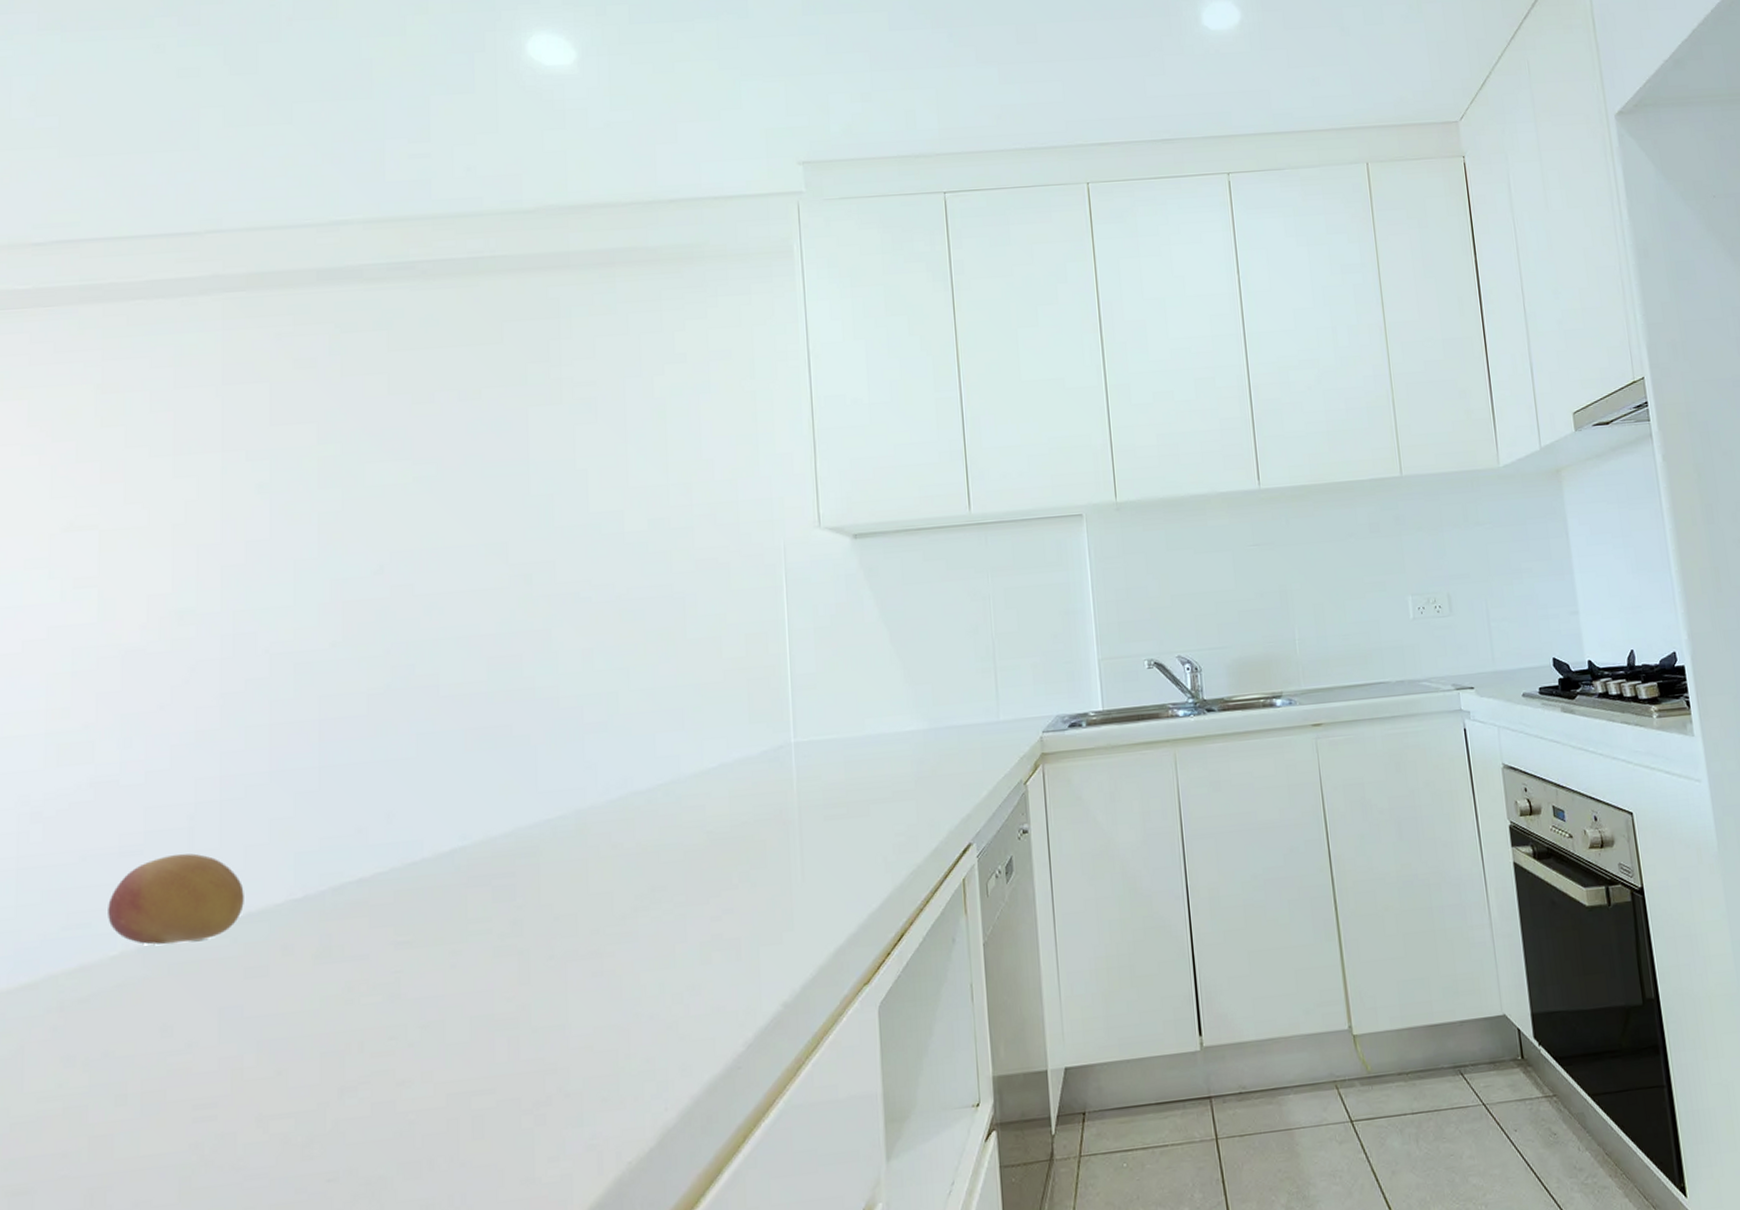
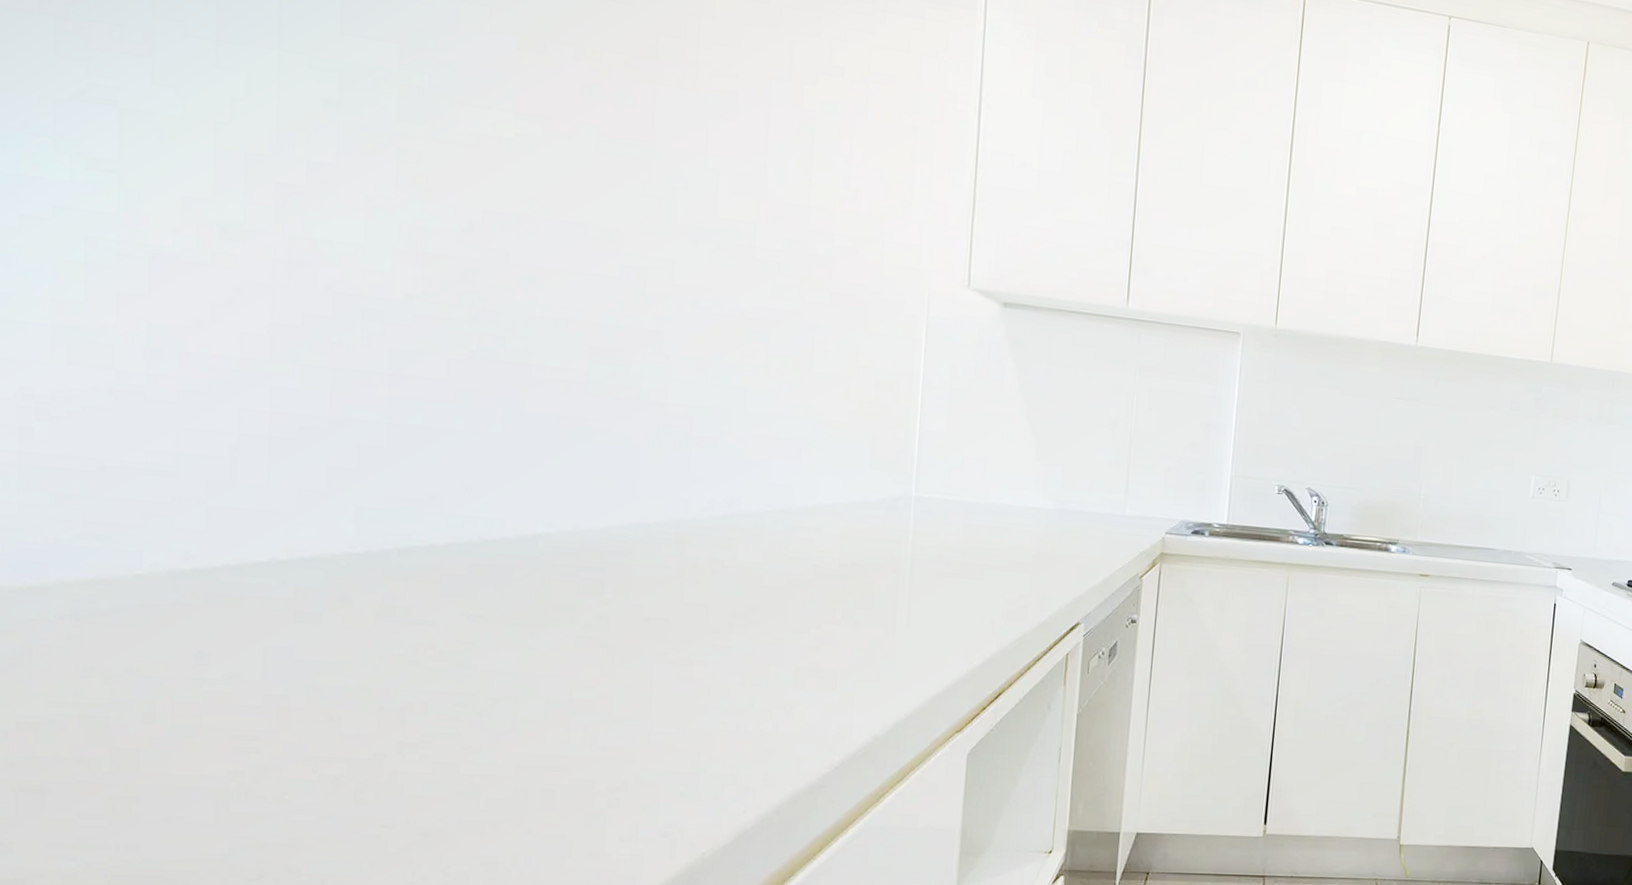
fruit: present [108,853,244,945] -> none [132,483,296,576]

